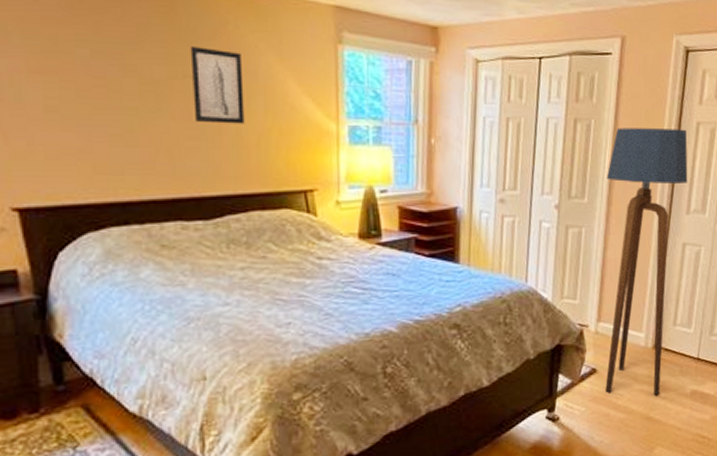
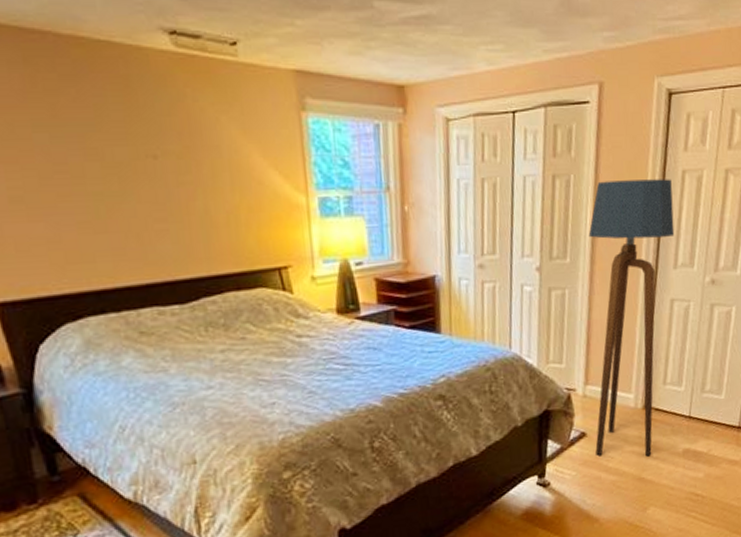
wall art: present [190,47,245,124] -> none [149,124,212,204]

